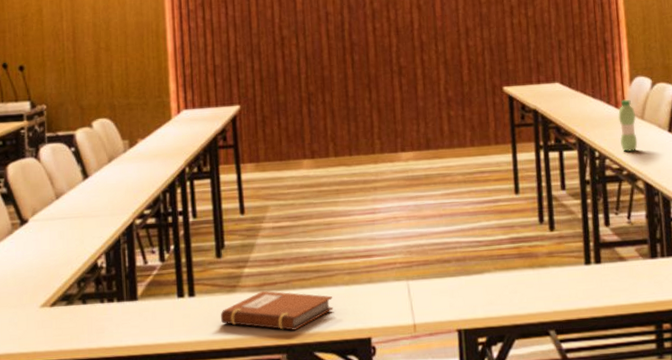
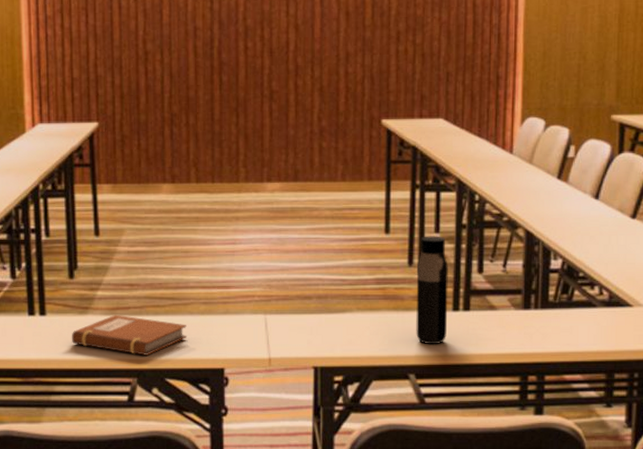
water bottle: none [548,193,582,300] -> present [416,236,448,345]
water bottle: present [618,99,638,152] -> none [503,141,524,197]

